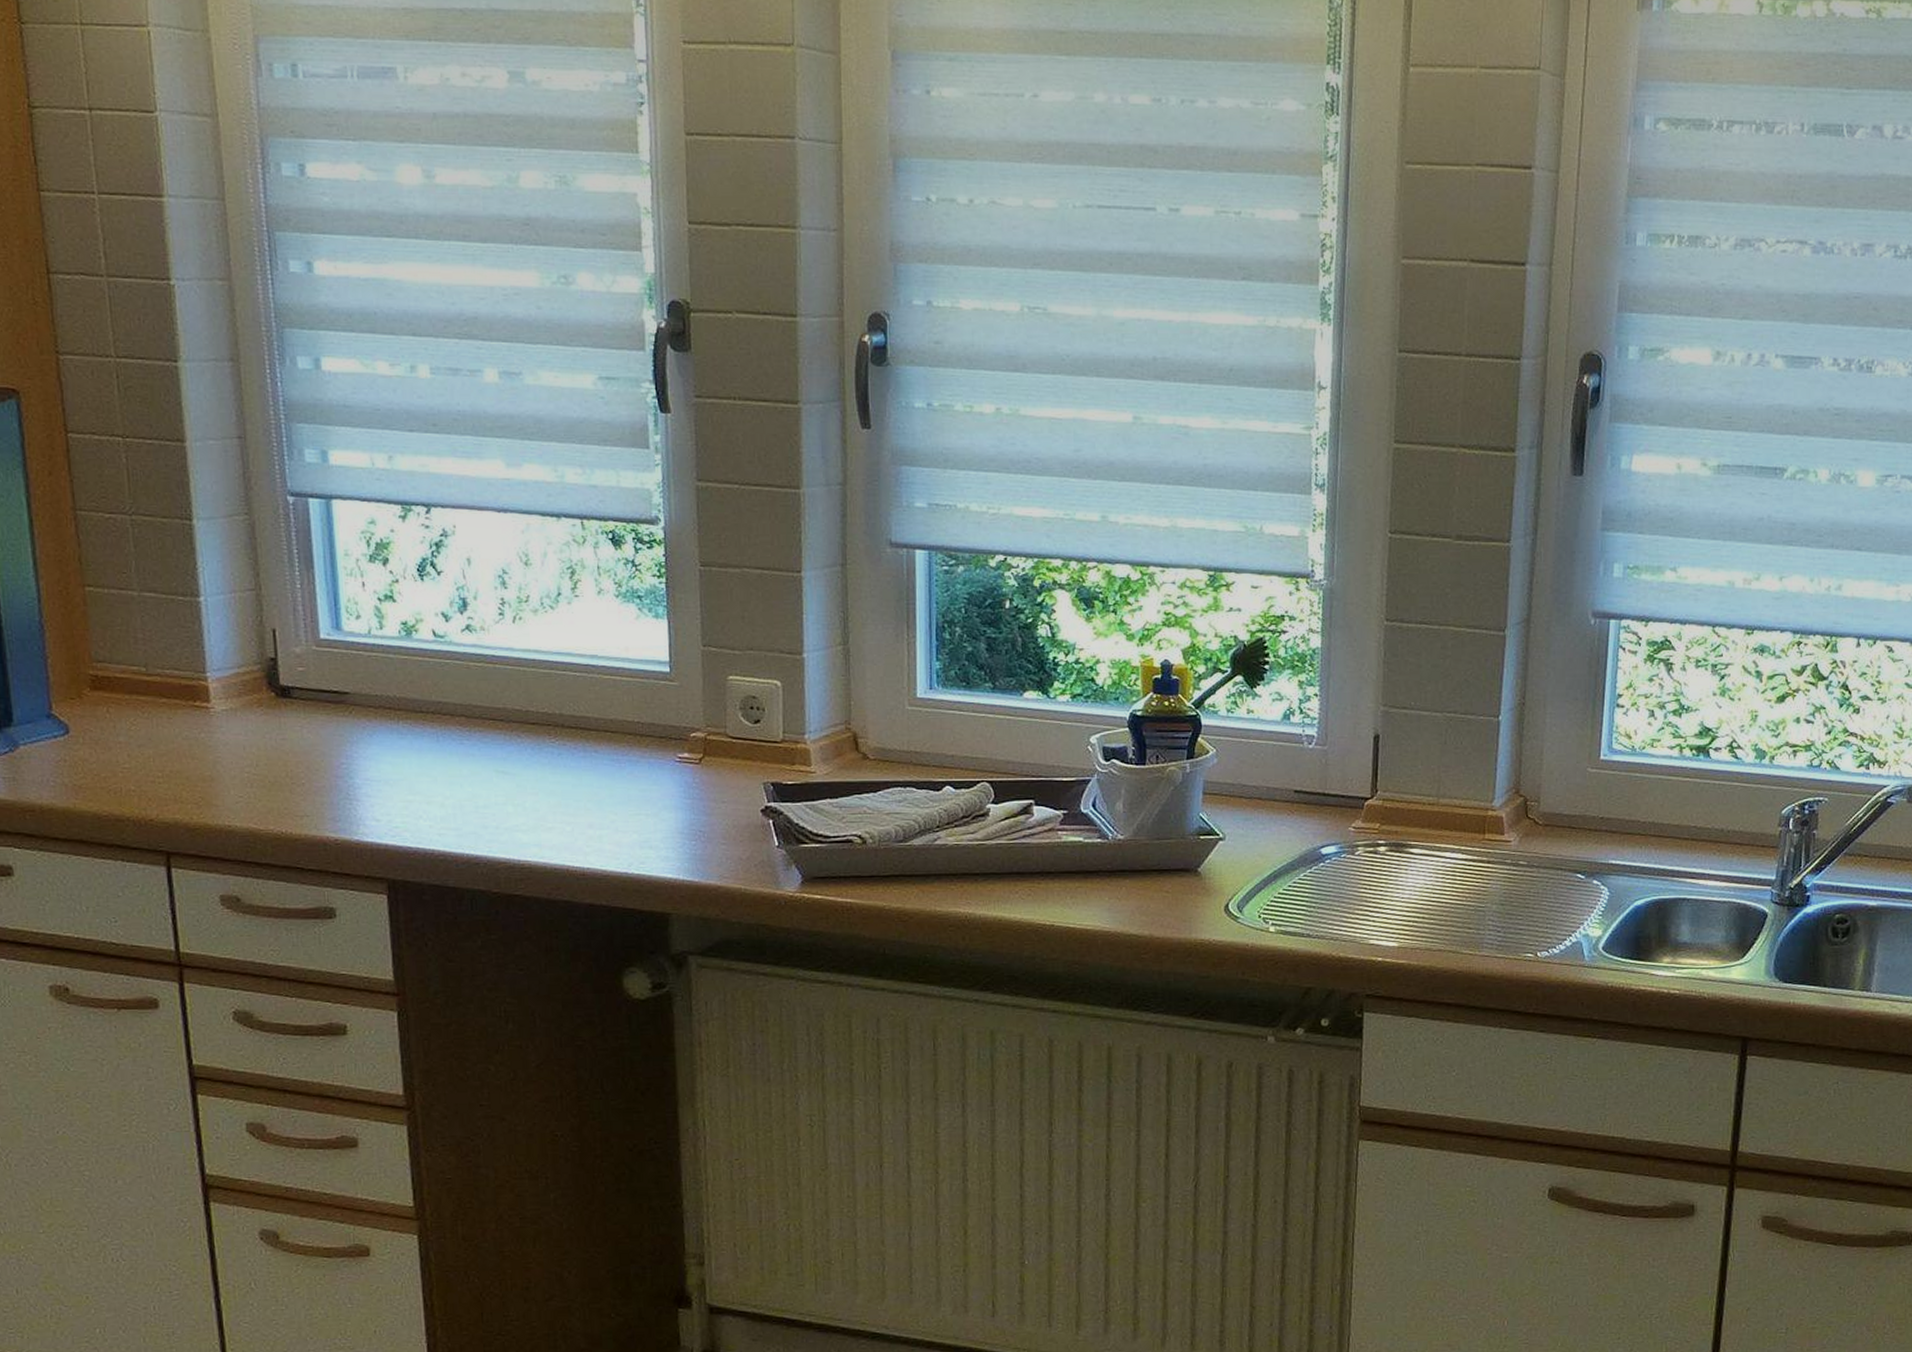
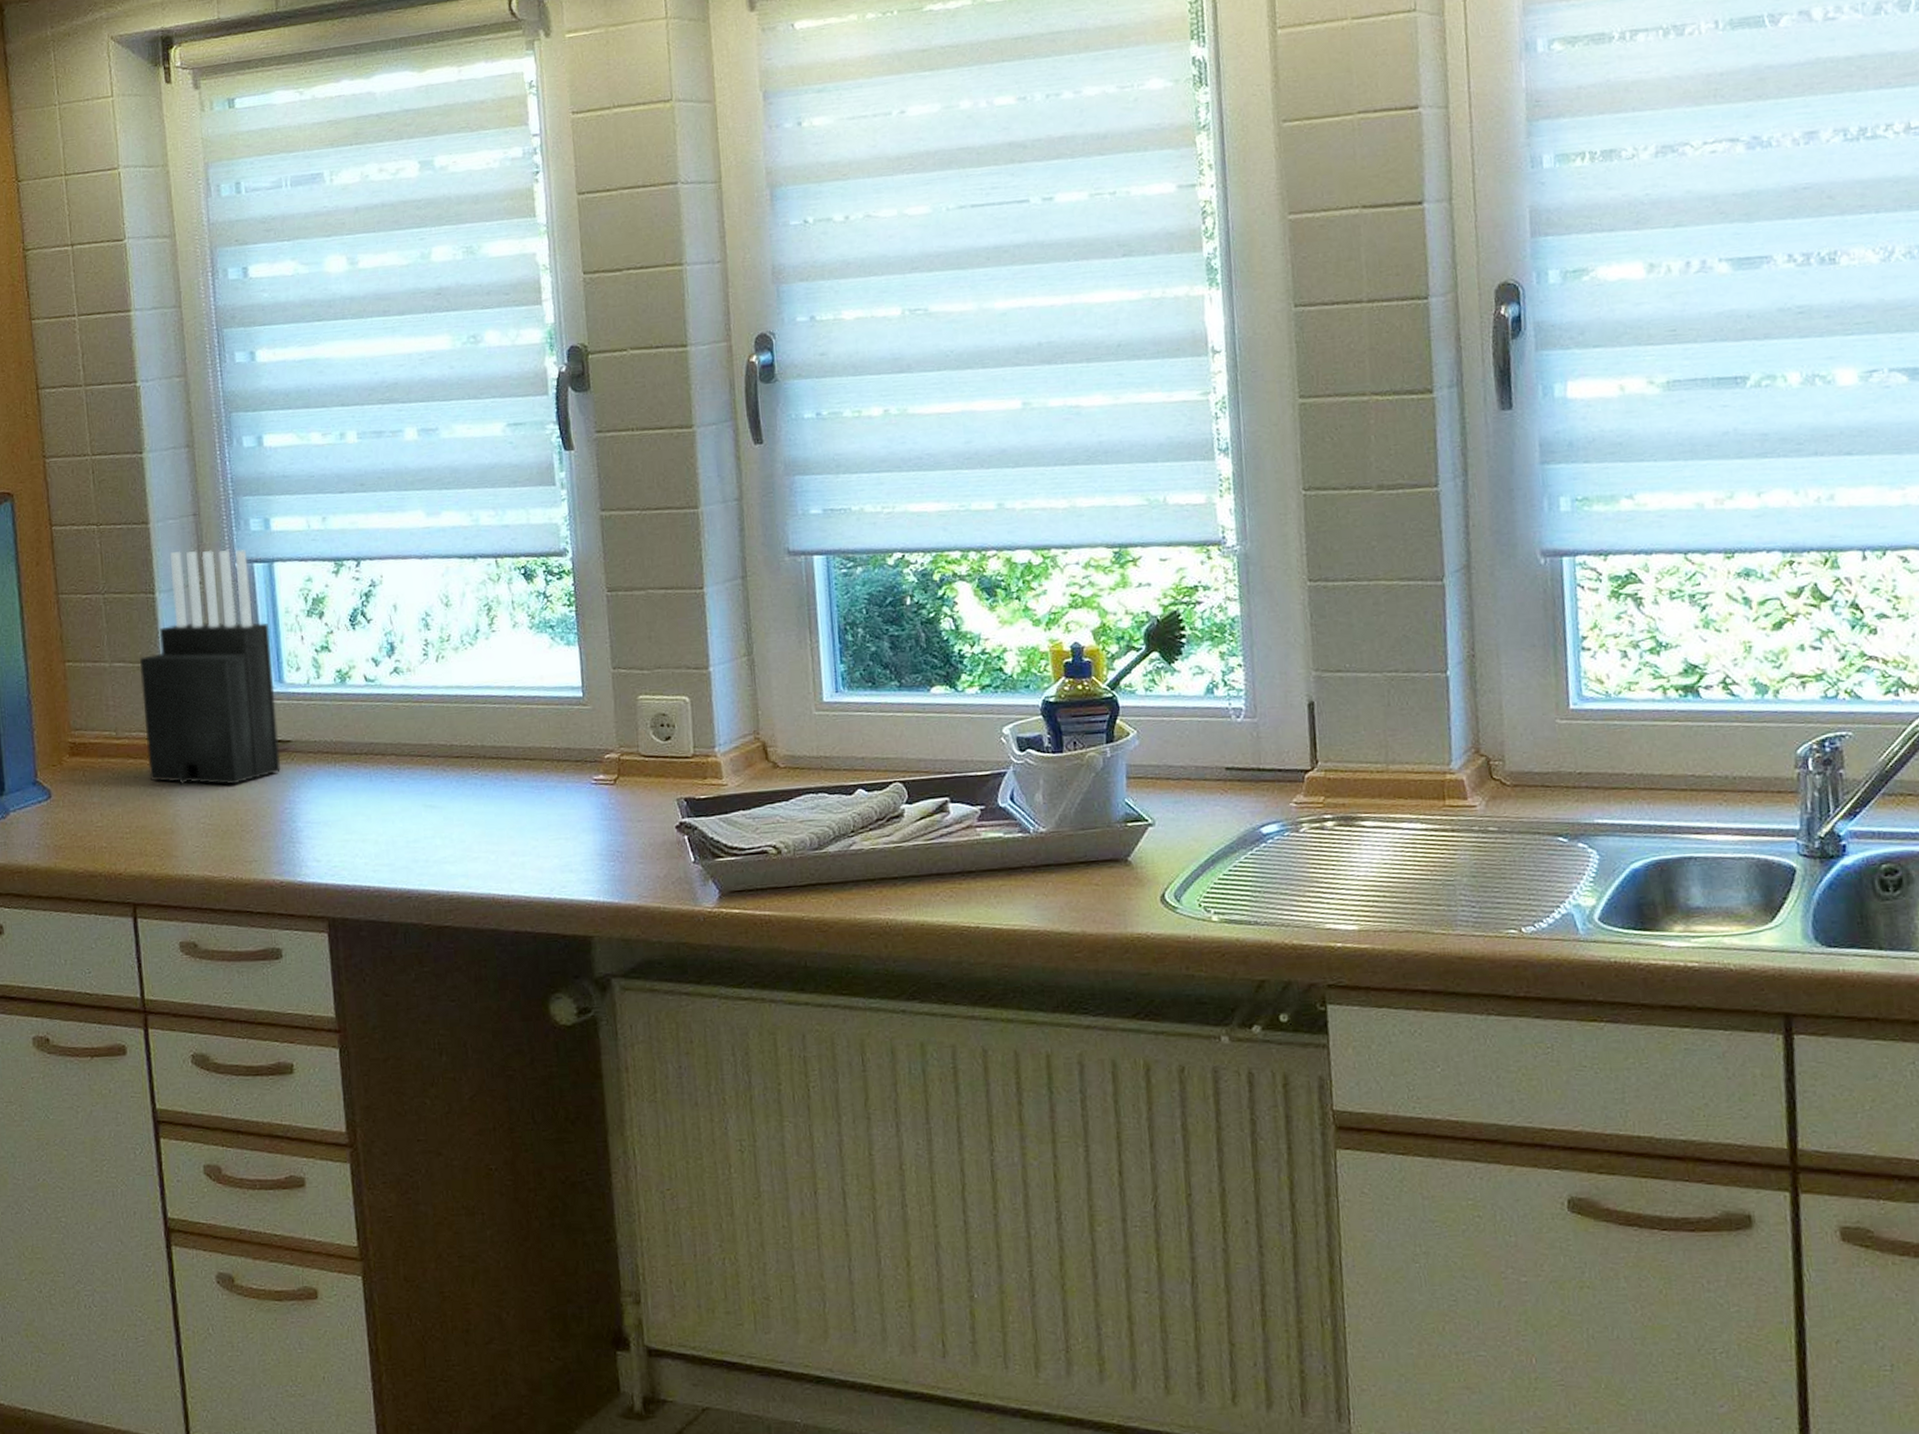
knife block: none [174,475,337,734] -> present [140,549,281,785]

